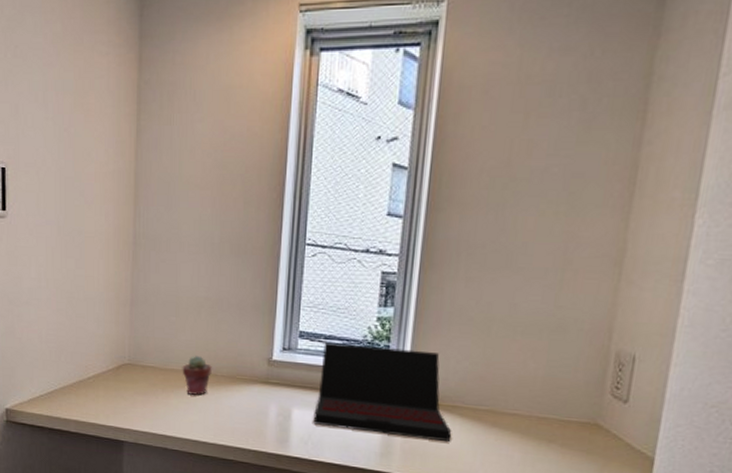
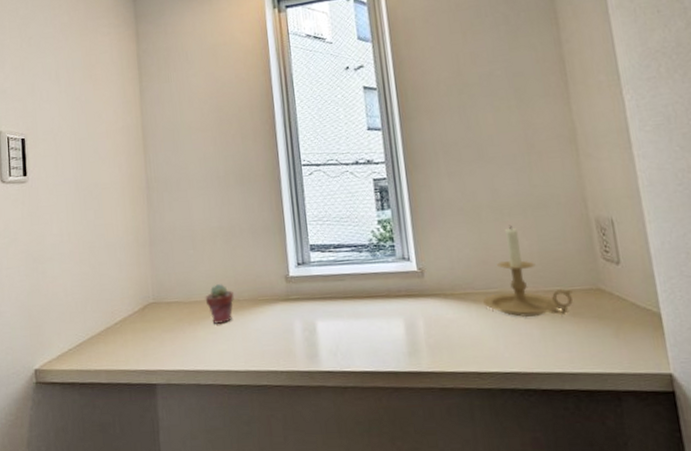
laptop: present [313,342,452,443] -> none [334,245,472,334]
candle holder: none [469,344,568,443] -> present [482,225,573,318]

